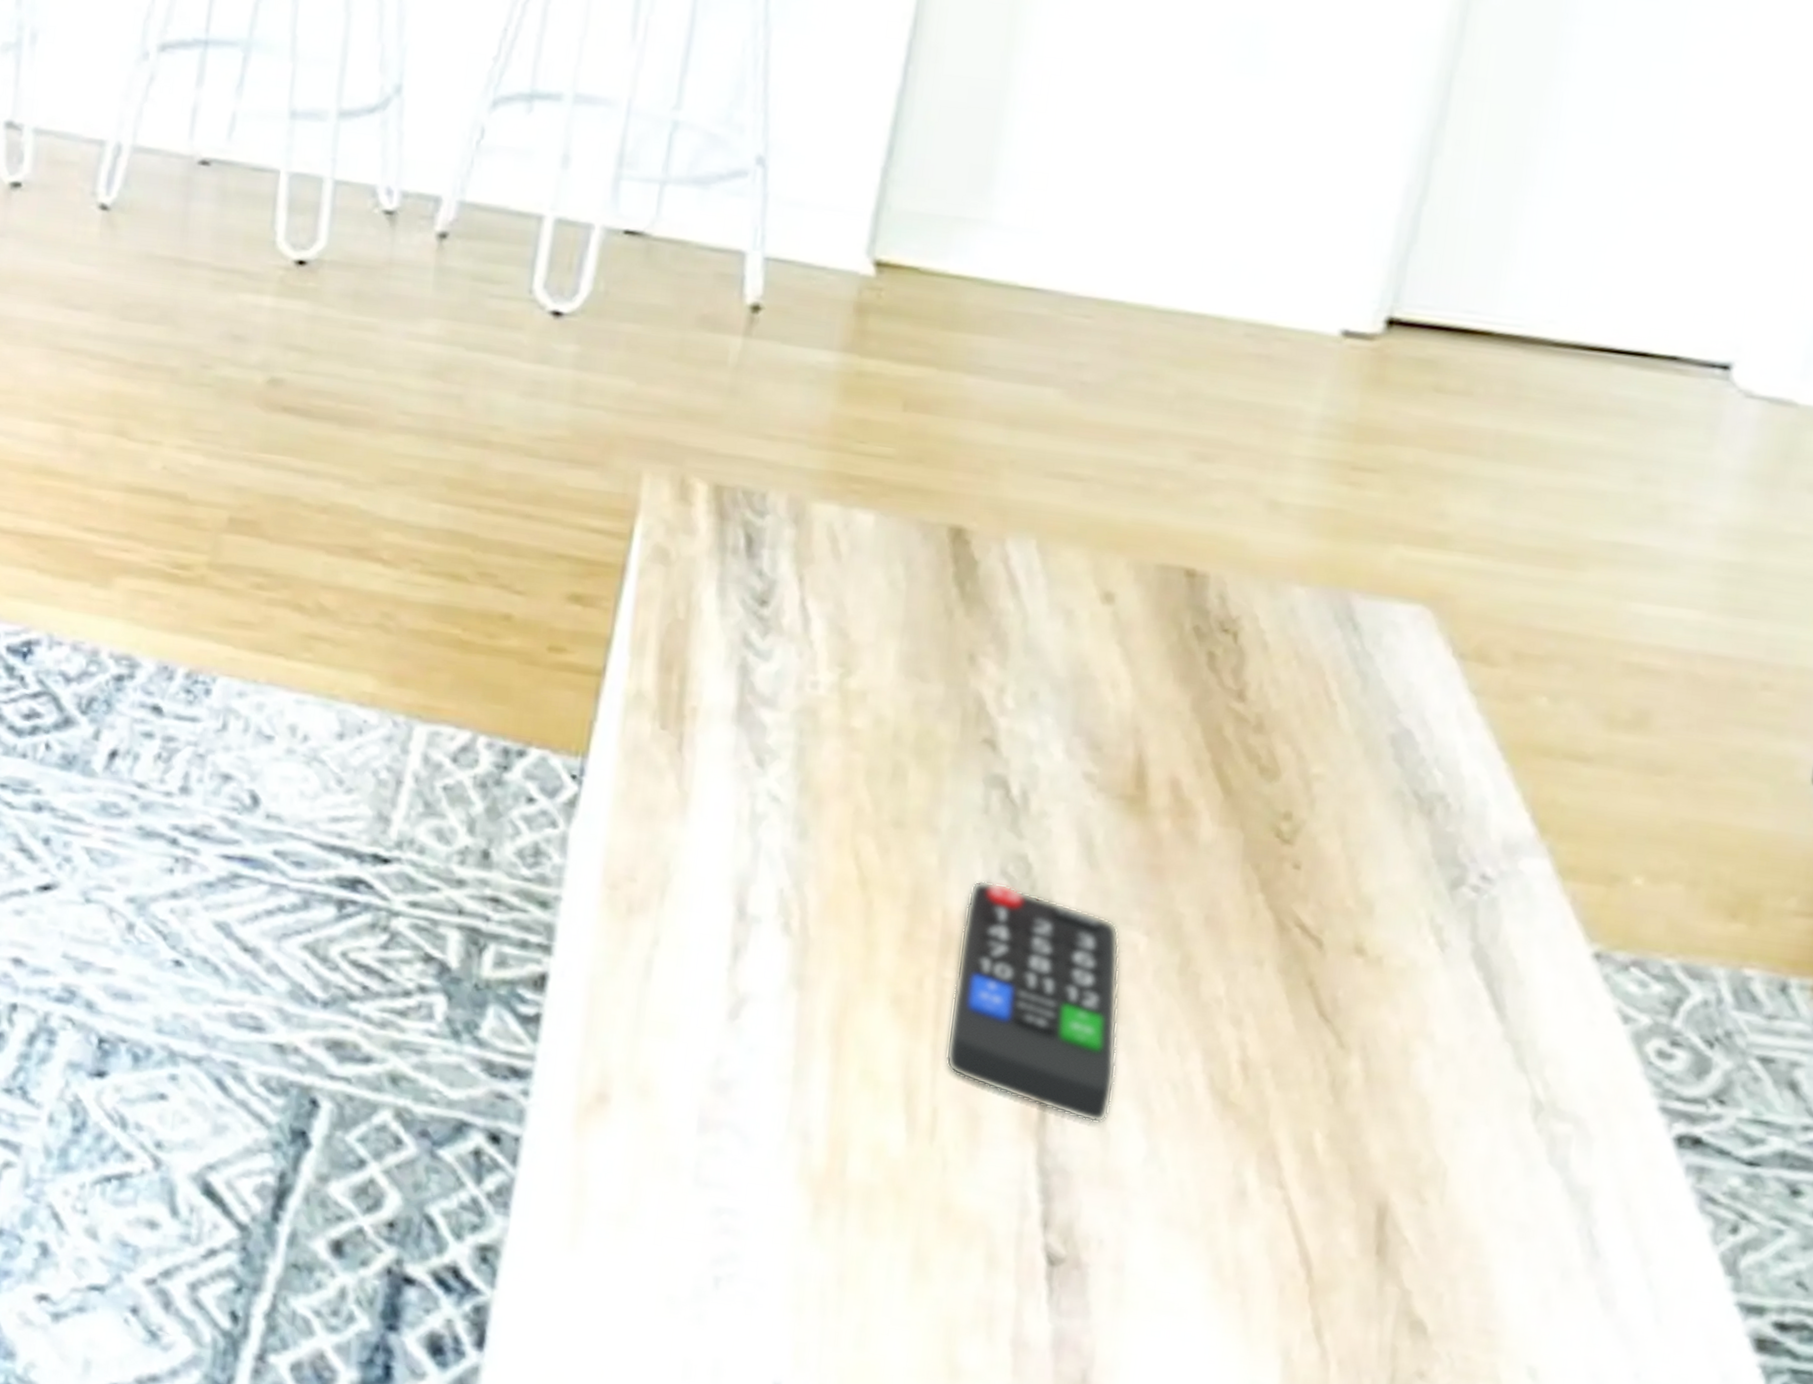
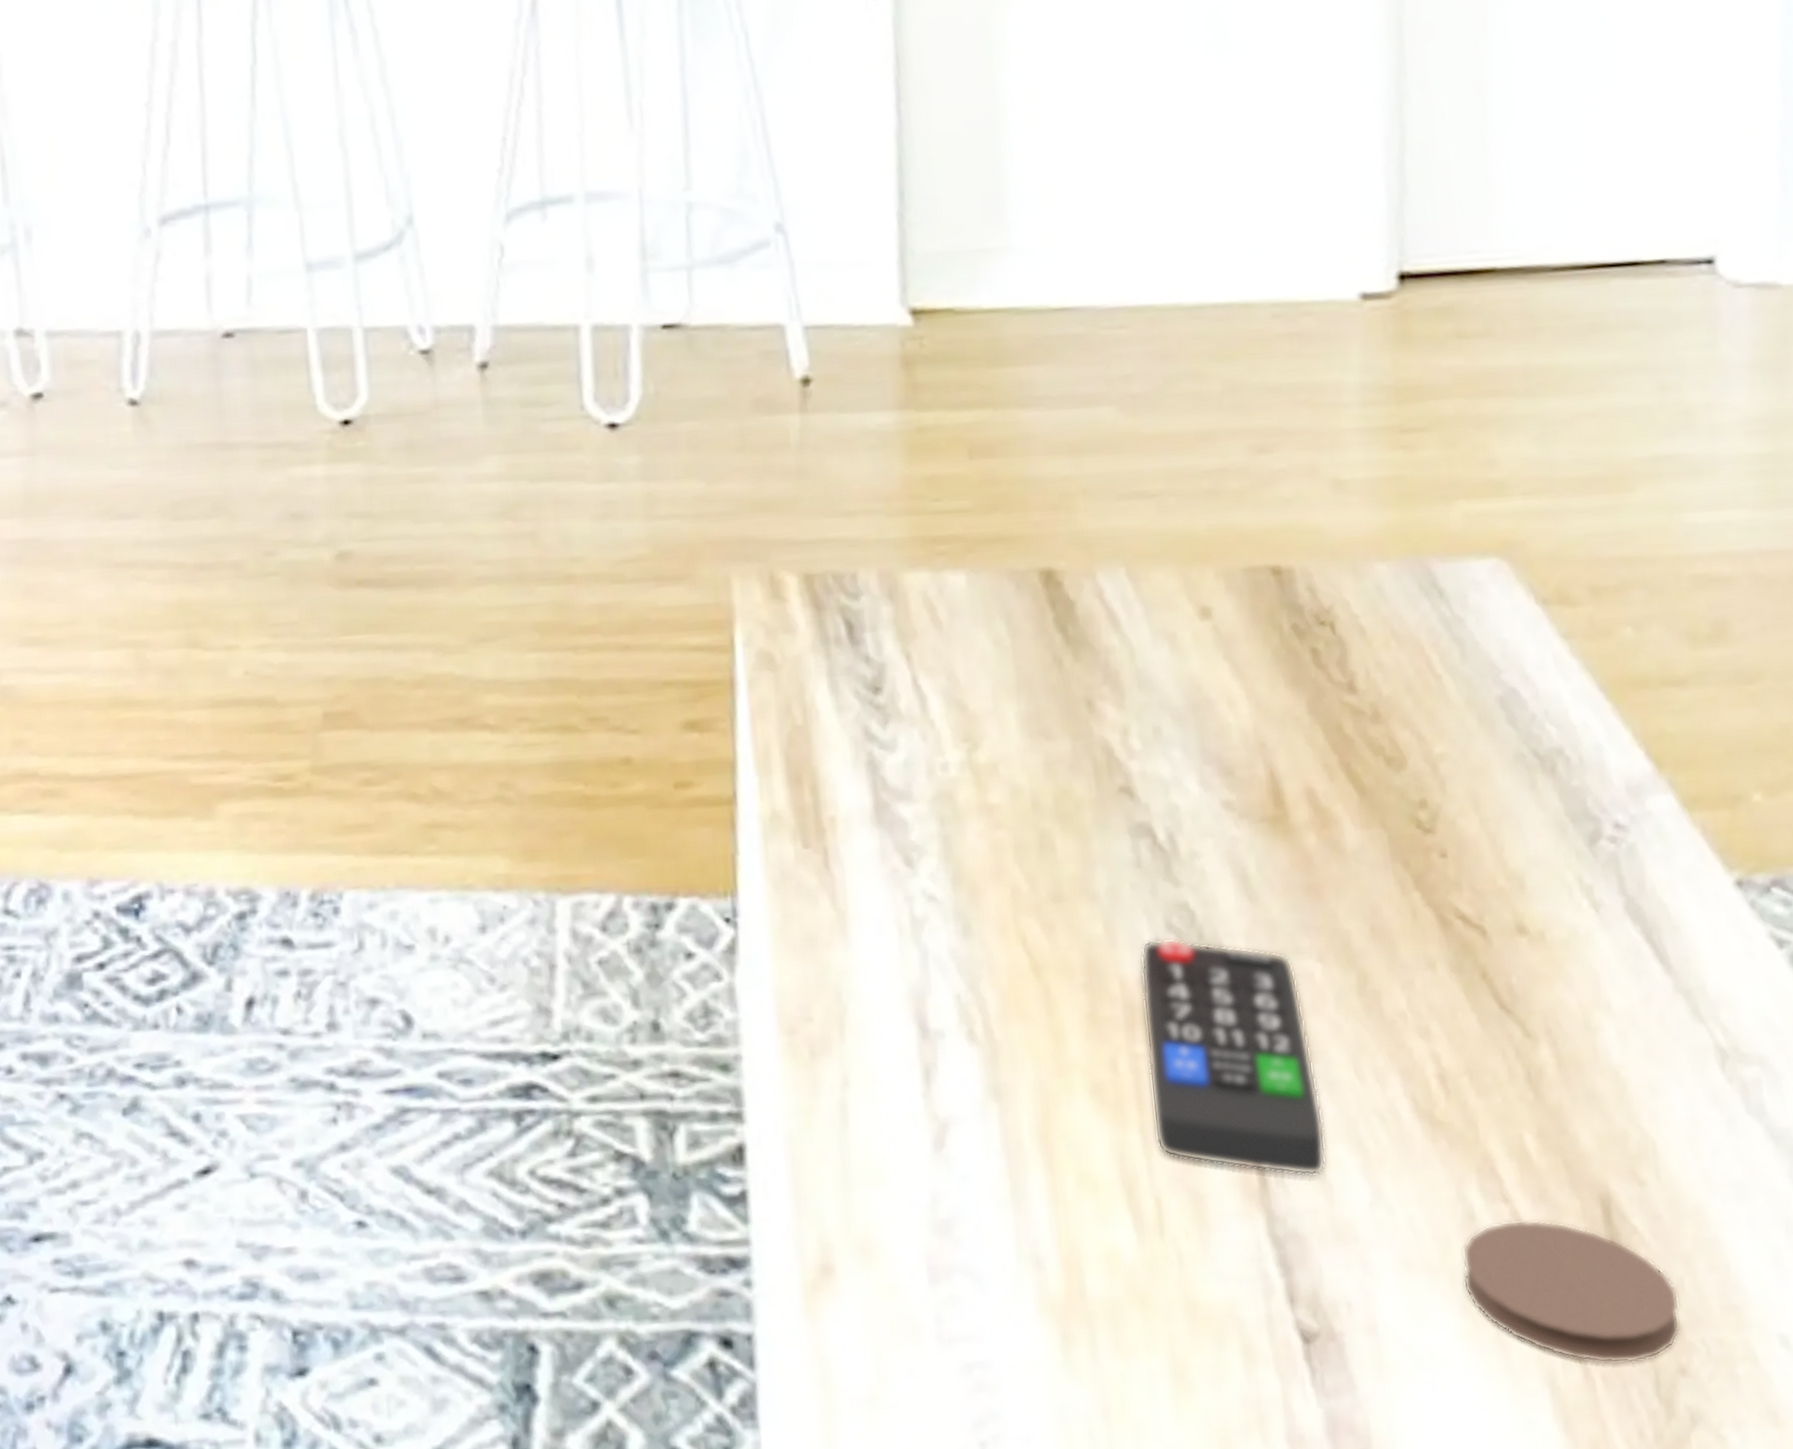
coaster: none [1219,1204,1435,1358] -> present [1462,1219,1680,1364]

